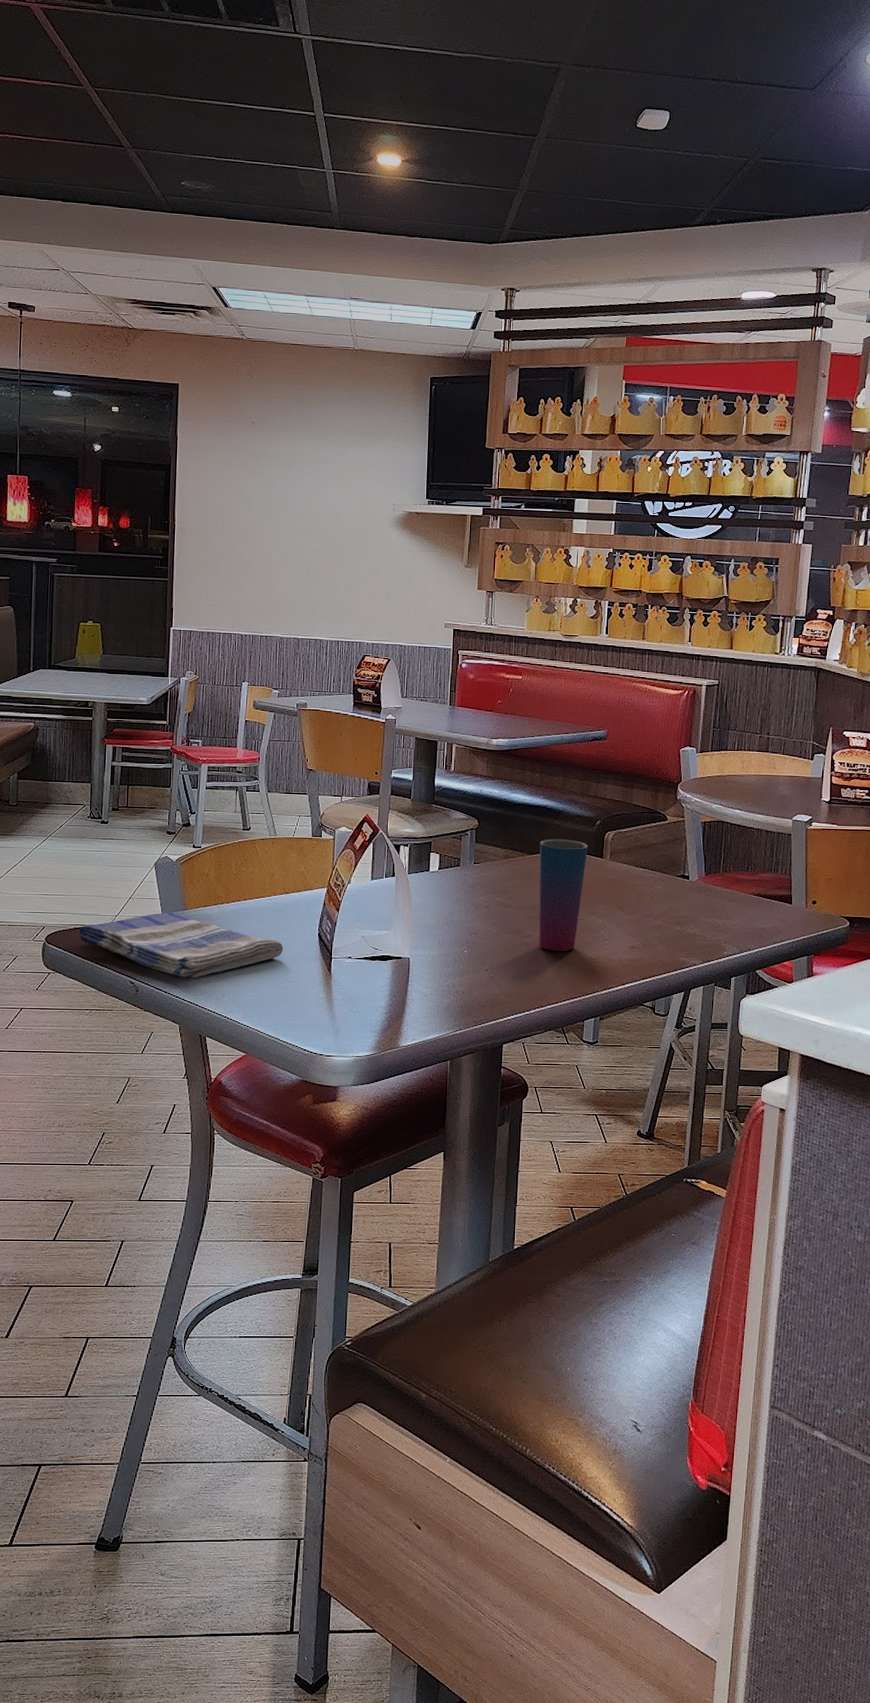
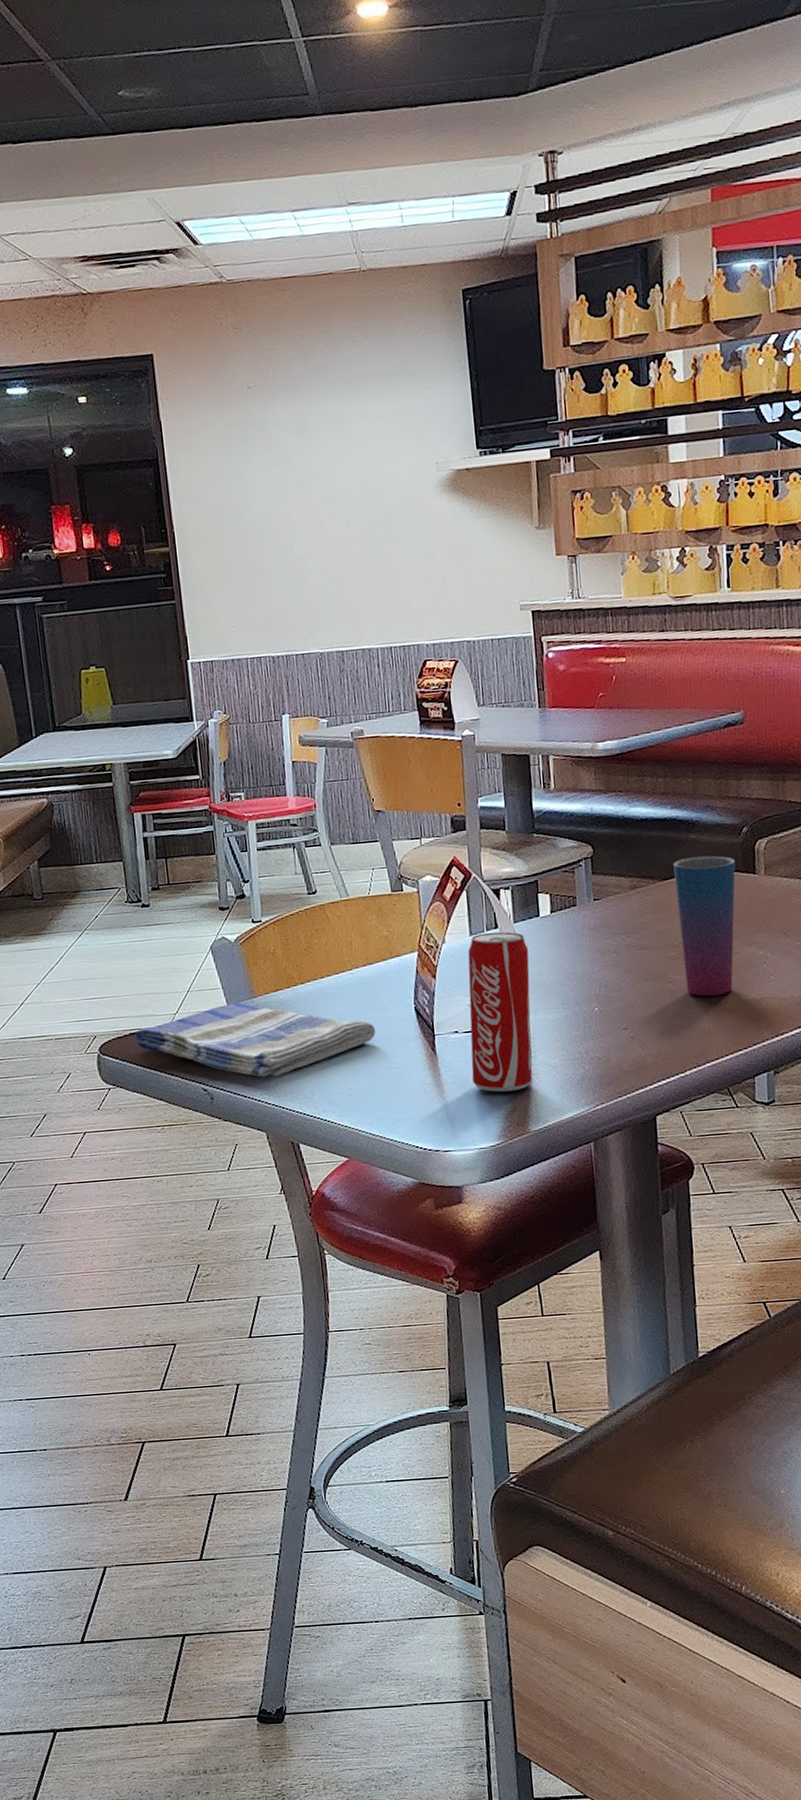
beverage can: none [358,879,417,1011] -> present [467,931,532,1092]

